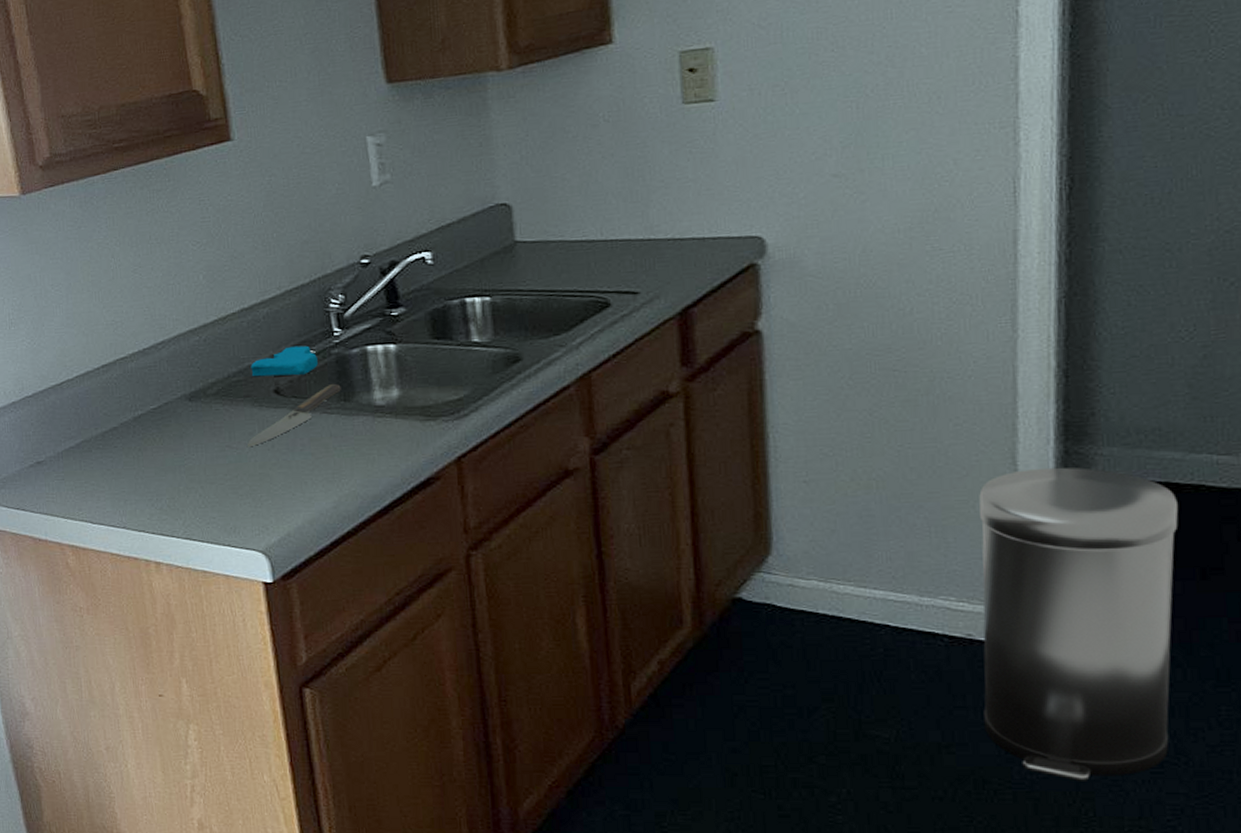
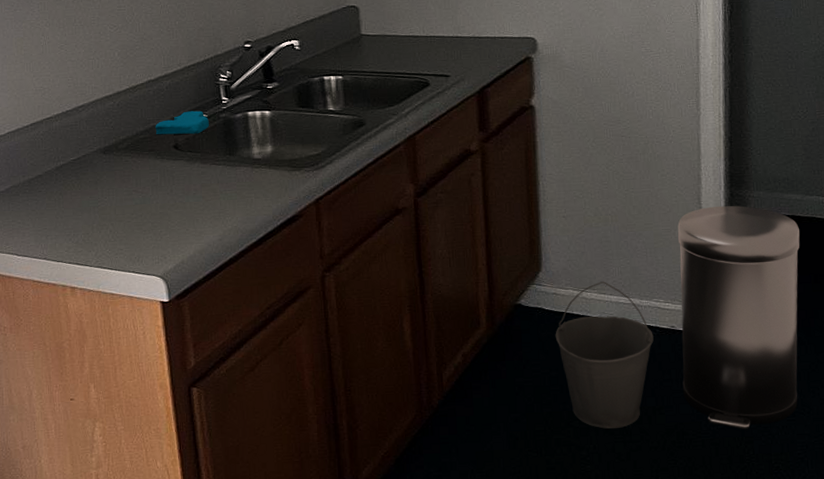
kitchen knife: present [248,383,341,448] -> none [151,141,227,192]
bucket: none [791,570,940,769] -> present [555,281,654,429]

